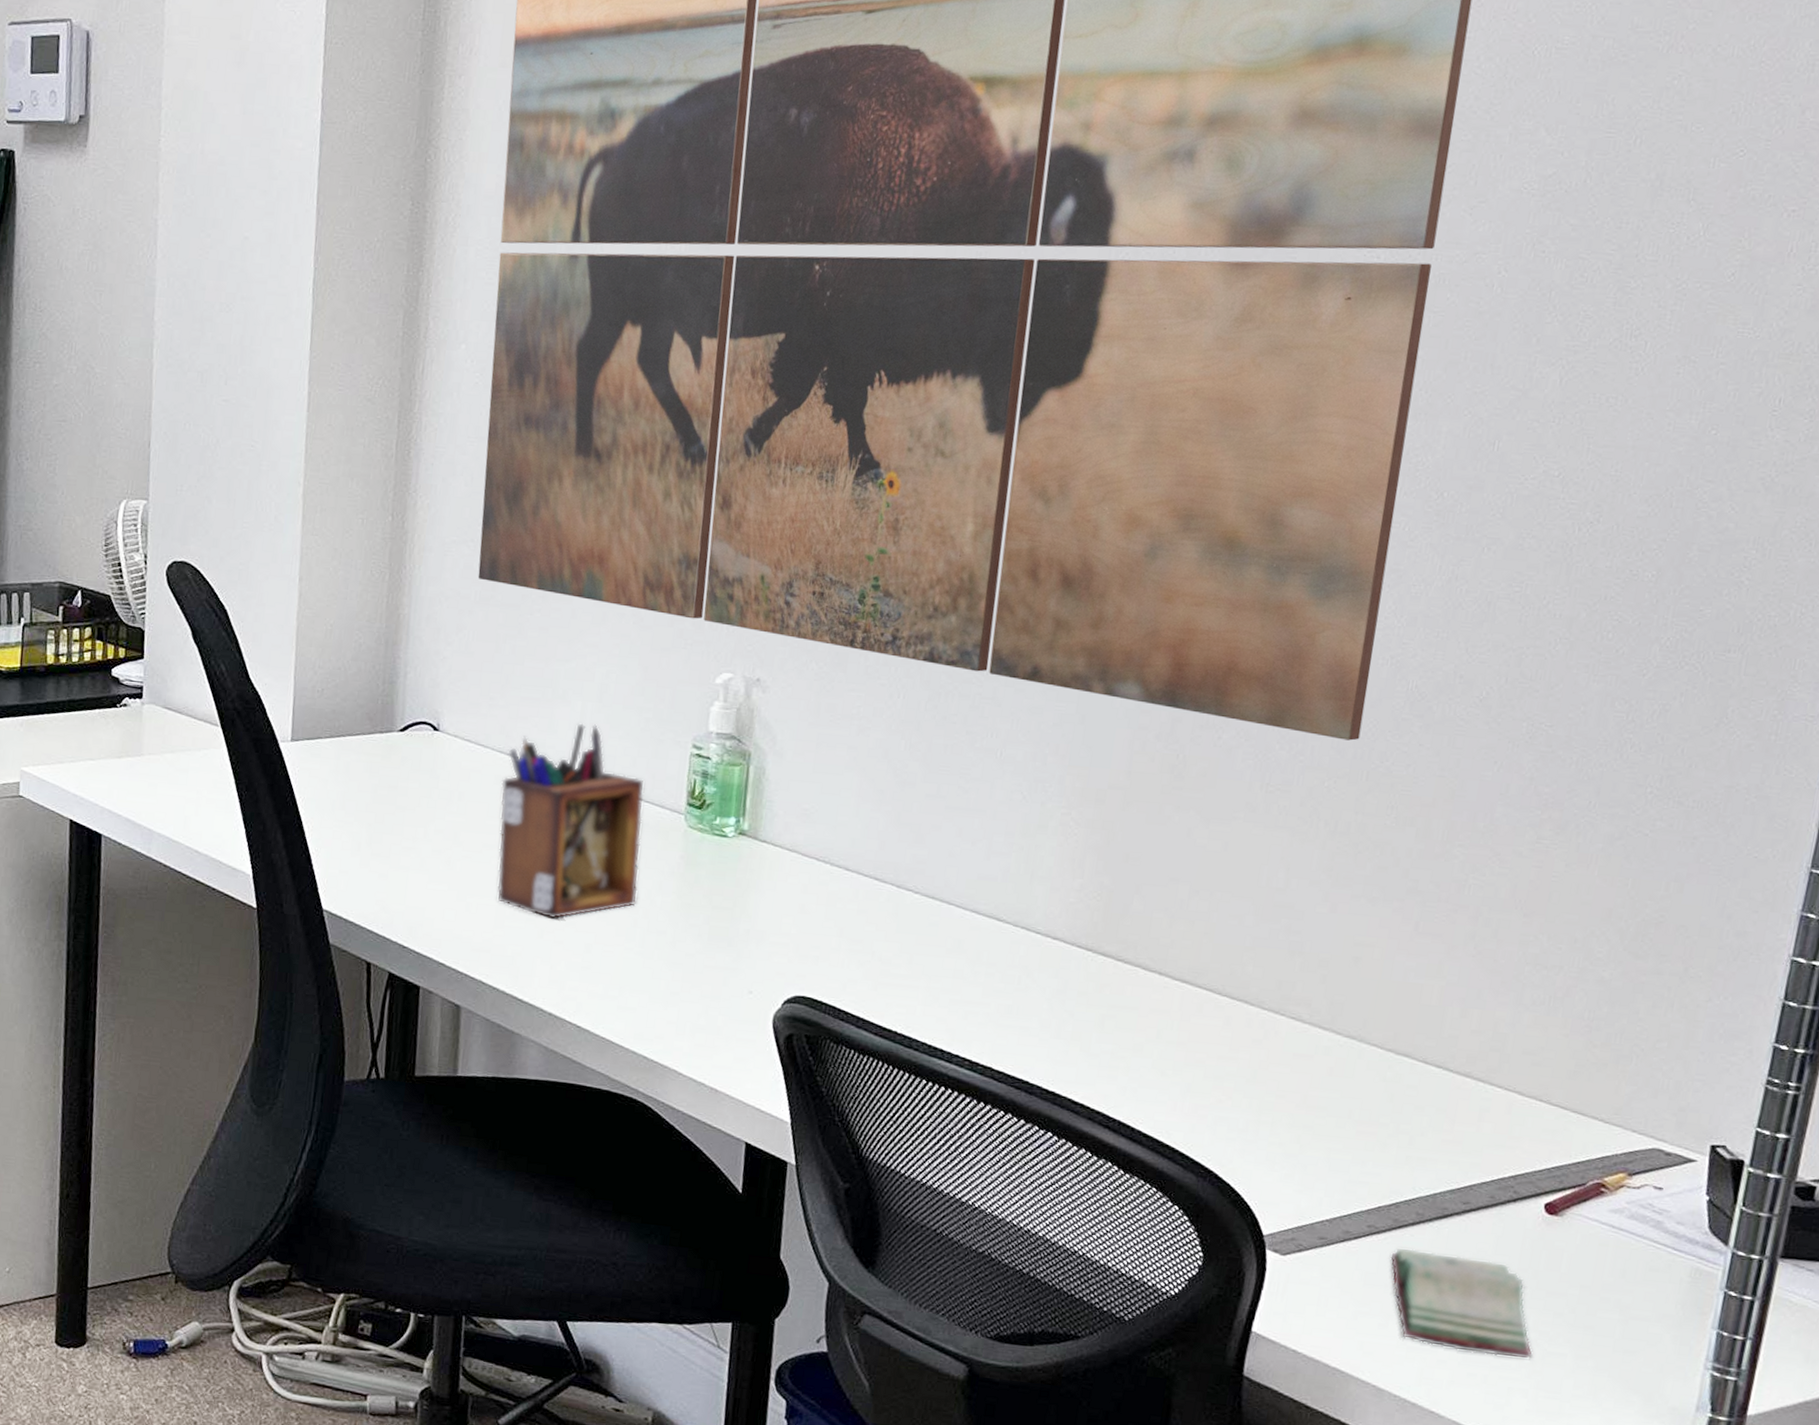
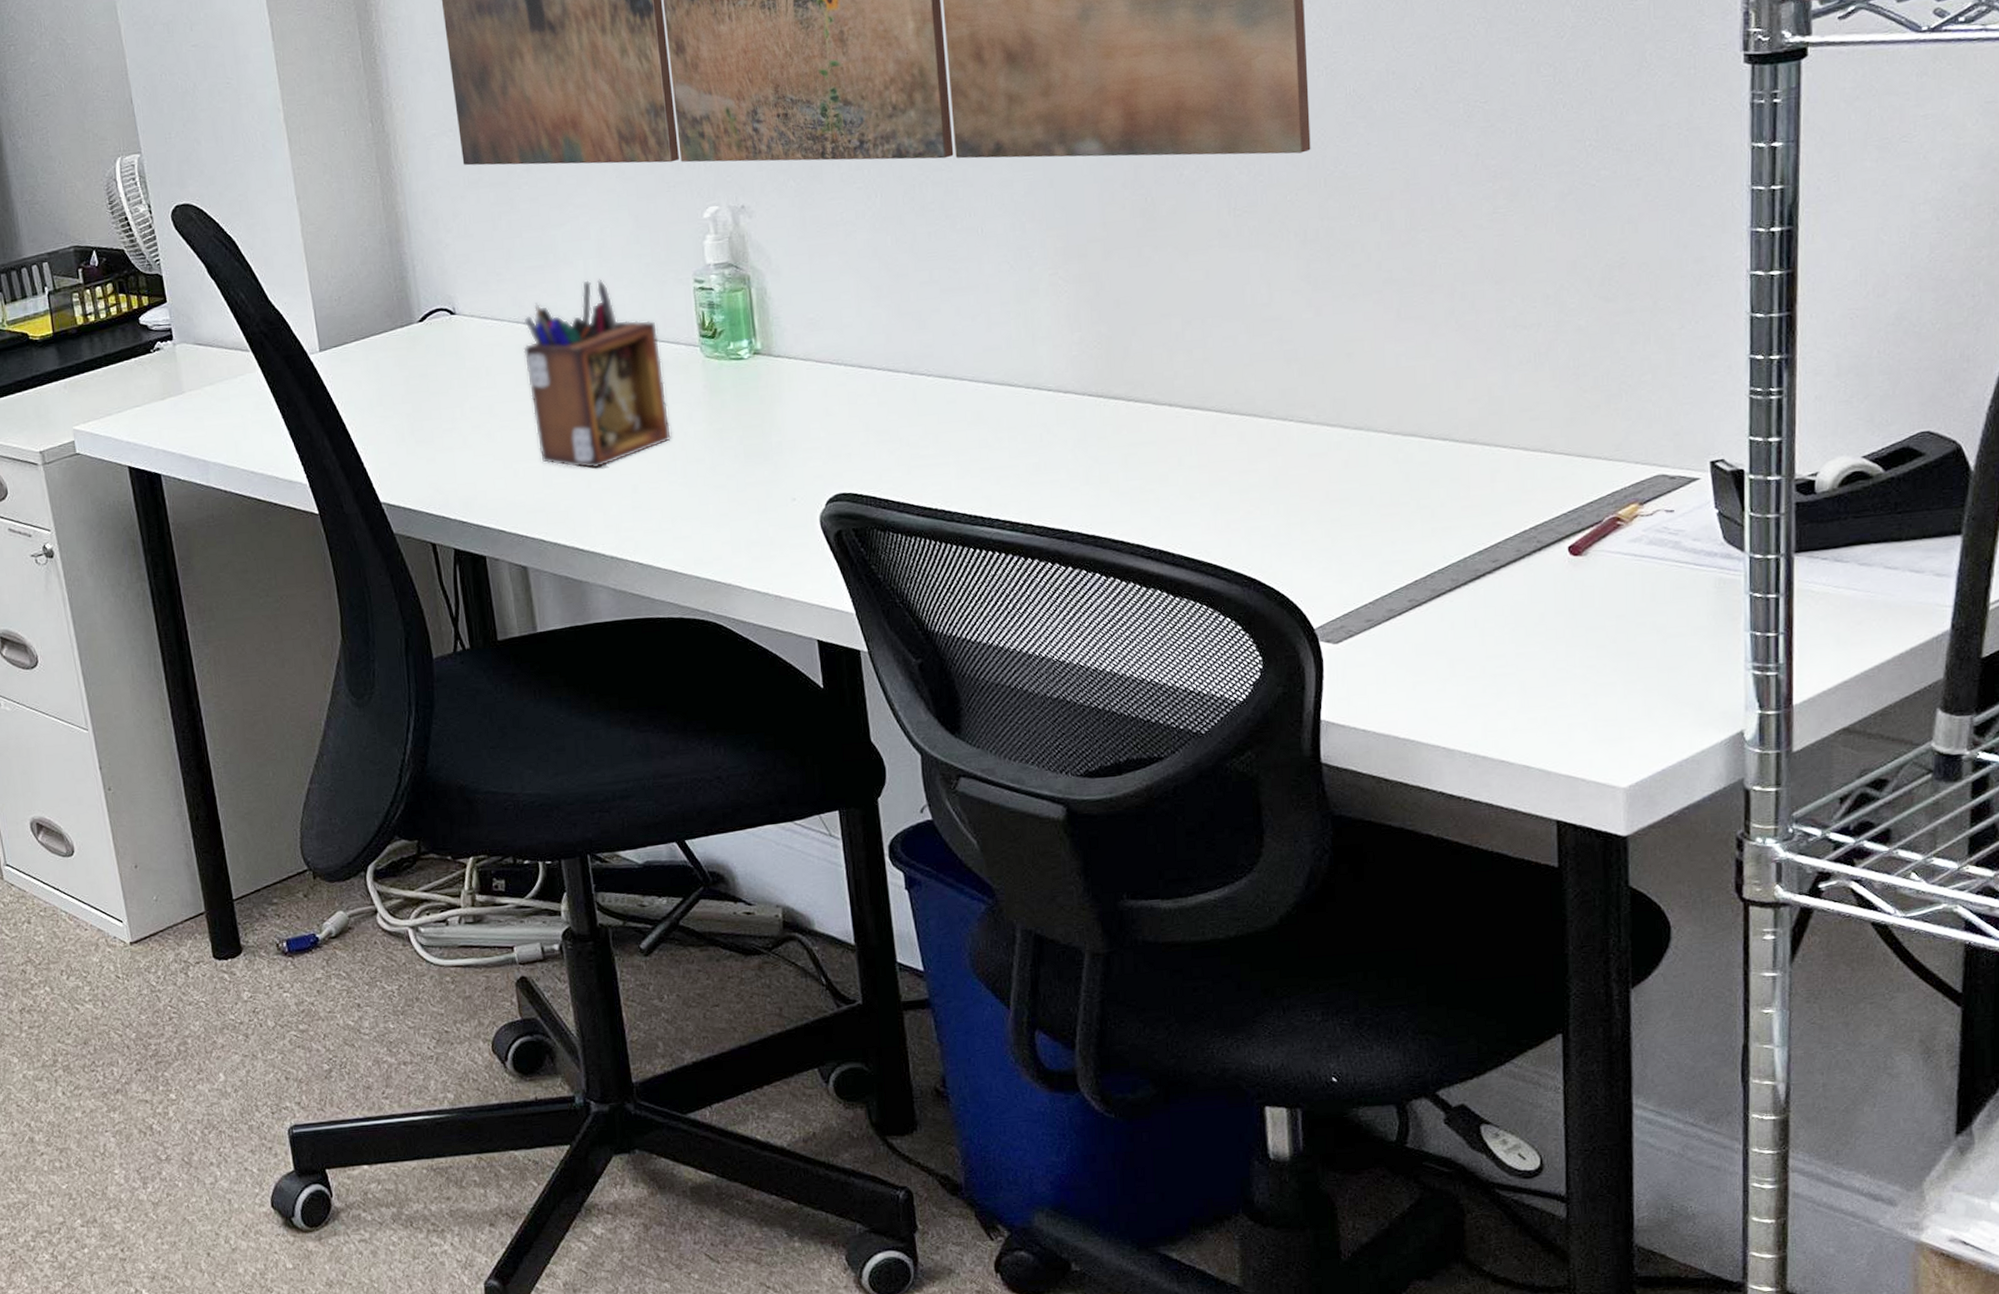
book: present [1390,1247,1534,1360] -> none [1435,609,1586,700]

